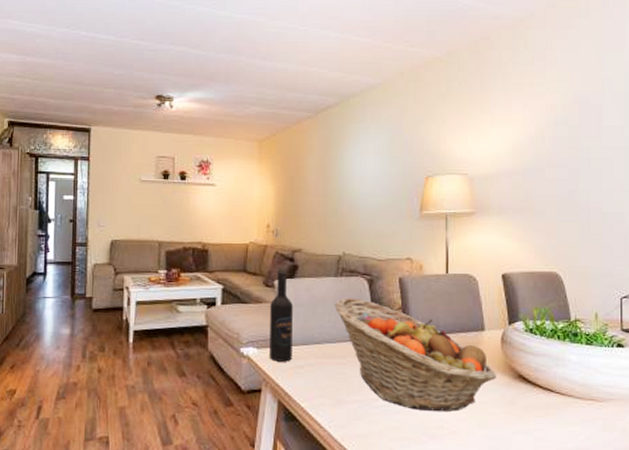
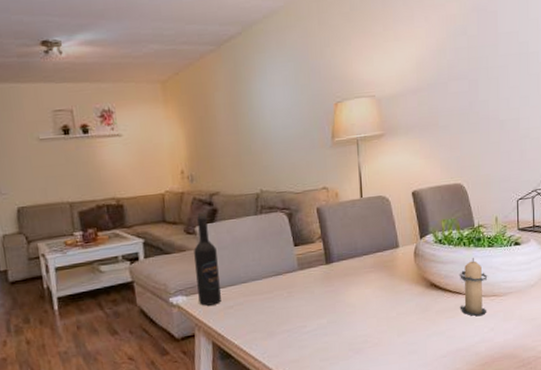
fruit basket: present [334,297,496,412] -> none [256,233,411,330]
candle: none [551,354,585,421] -> present [458,258,488,317]

